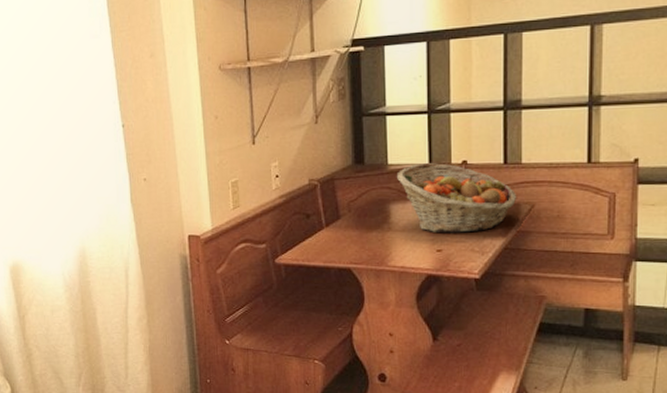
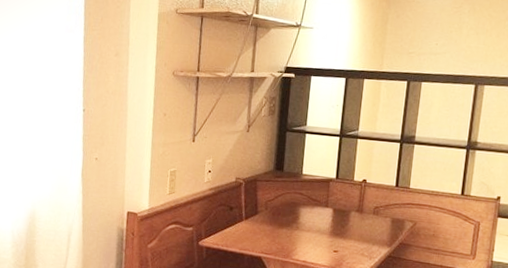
fruit basket: present [397,163,517,233] -> none [309,177,403,240]

